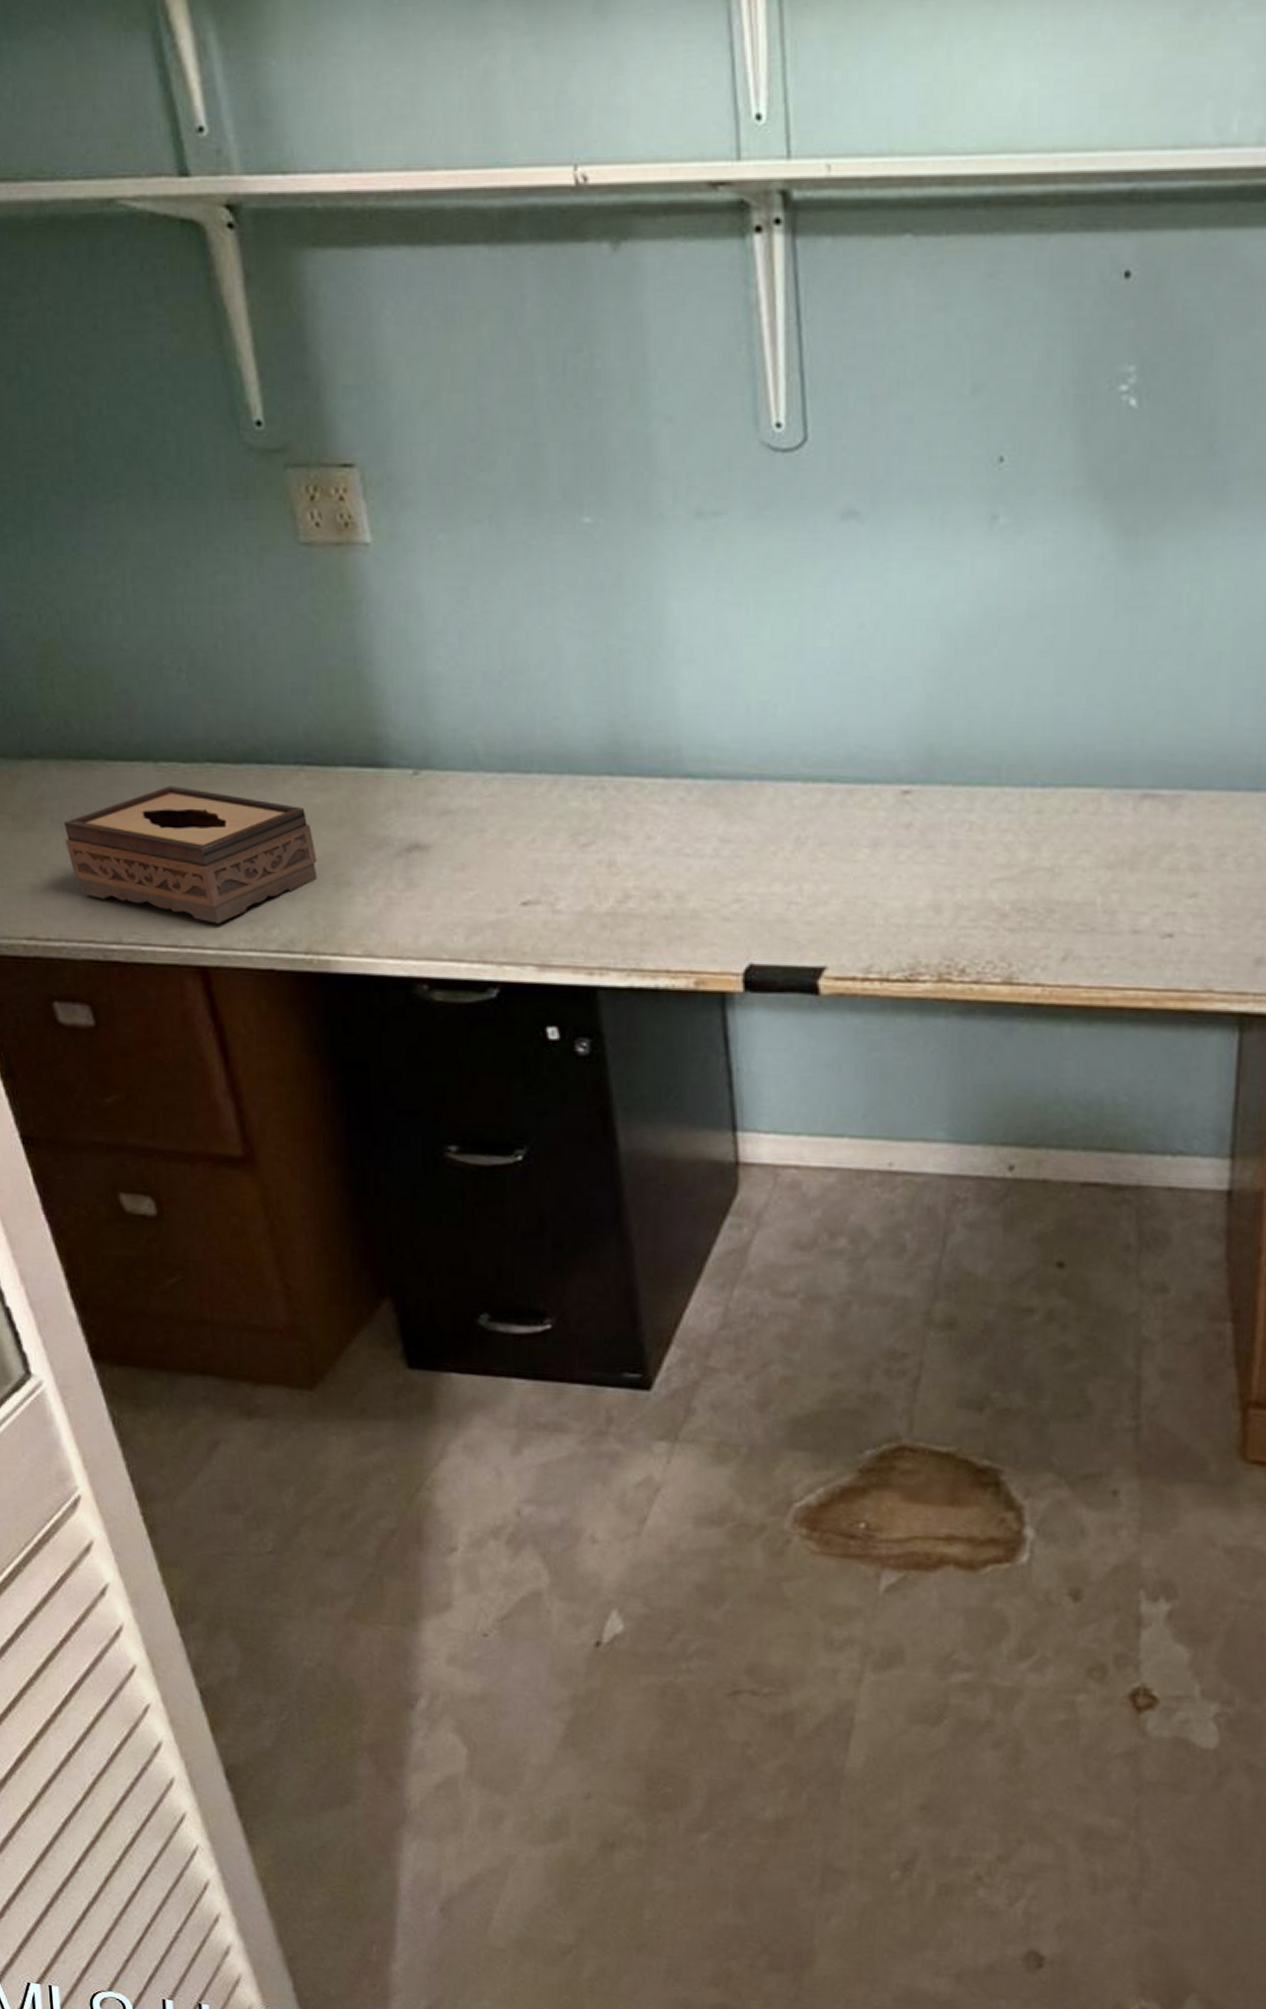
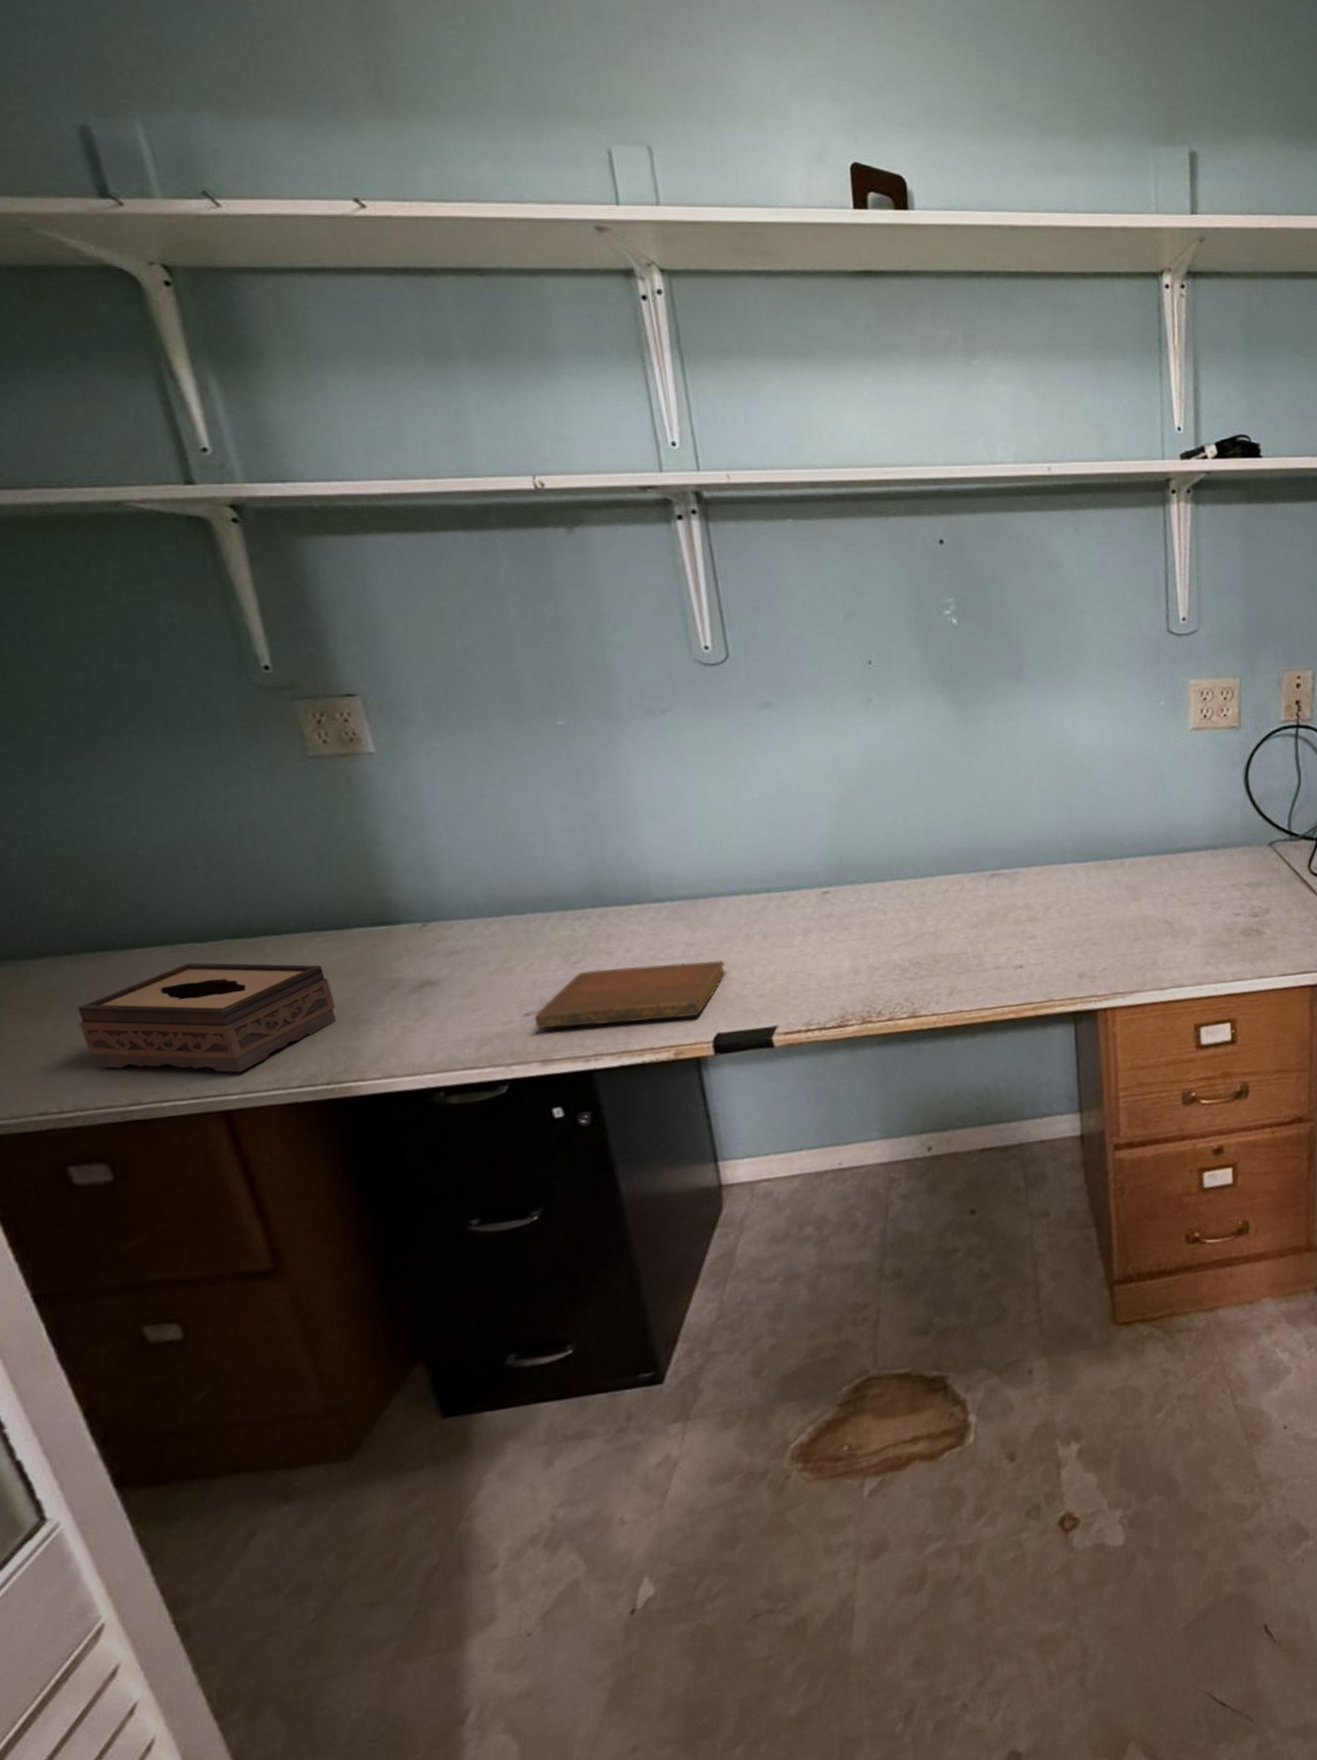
notebook: none [533,857,767,938] -> present [534,960,727,1030]

